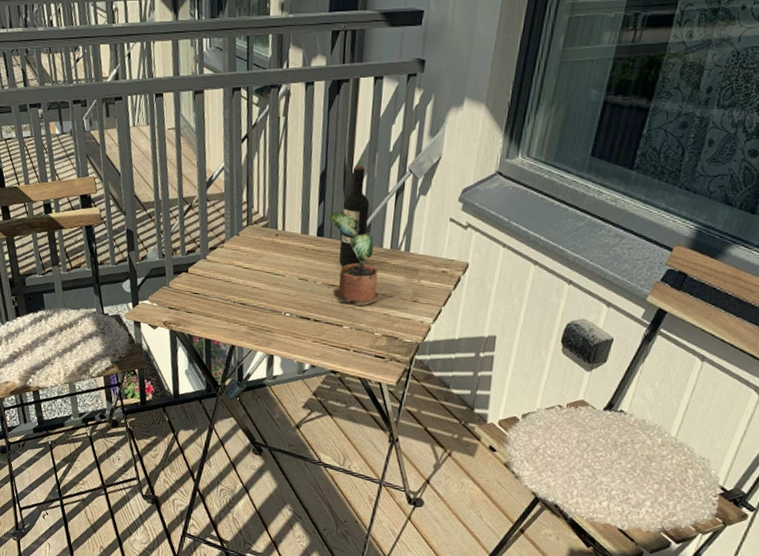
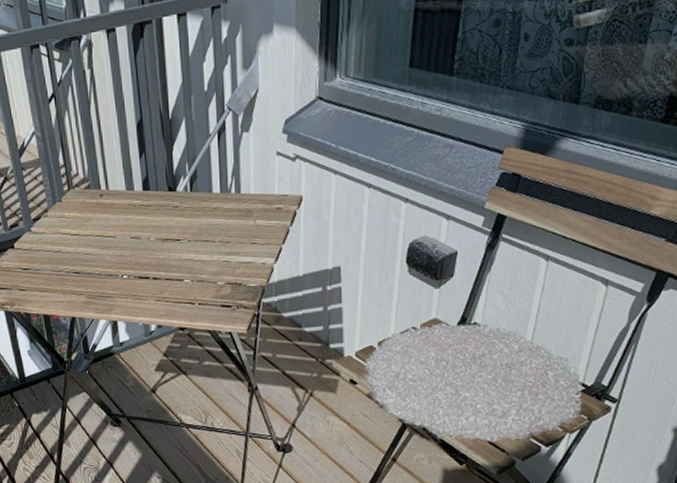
potted plant: present [328,211,379,306] -> none [152,161,217,257]
wine bottle: present [338,165,370,267] -> none [164,109,195,218]

